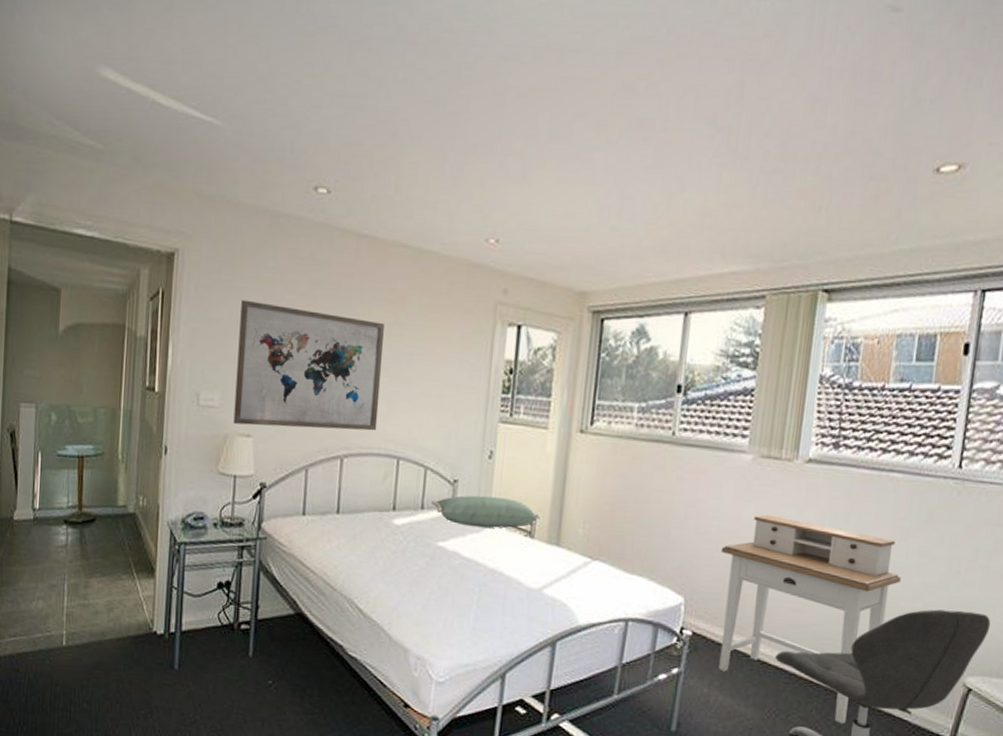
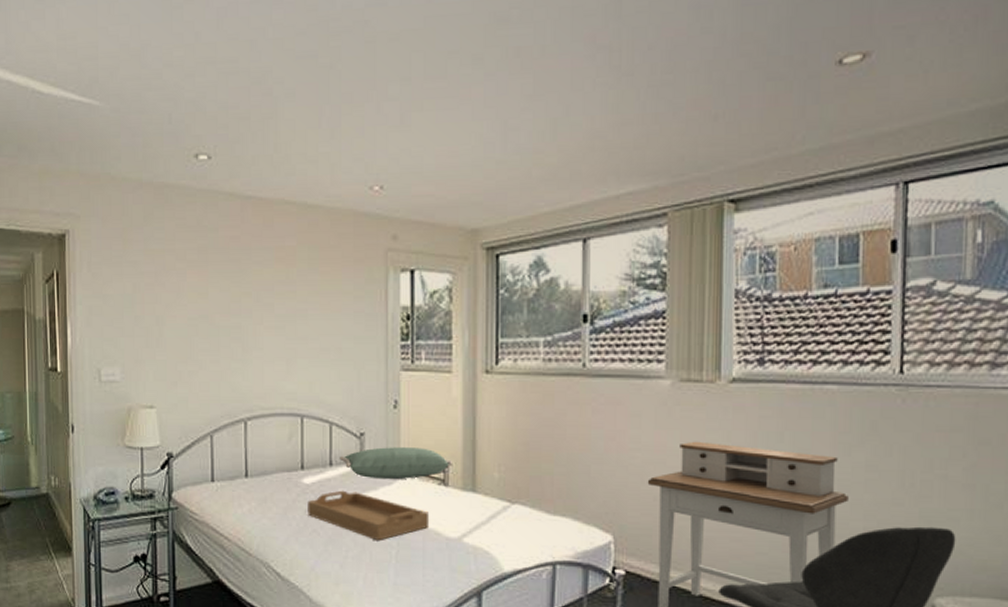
wall art: present [233,299,385,431] -> none [134,273,278,396]
serving tray: none [395,533,514,585] -> present [308,490,430,540]

